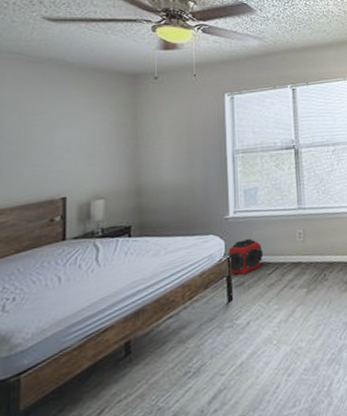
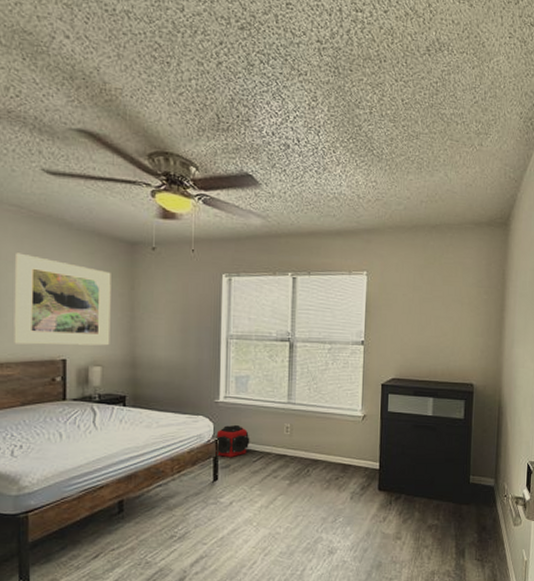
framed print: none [9,97,113,189] -> present [14,253,111,346]

